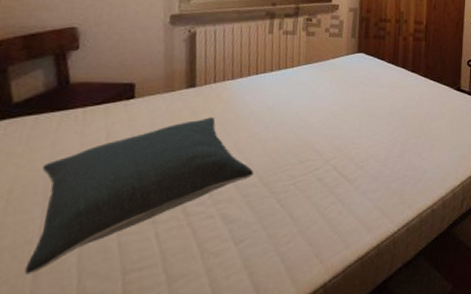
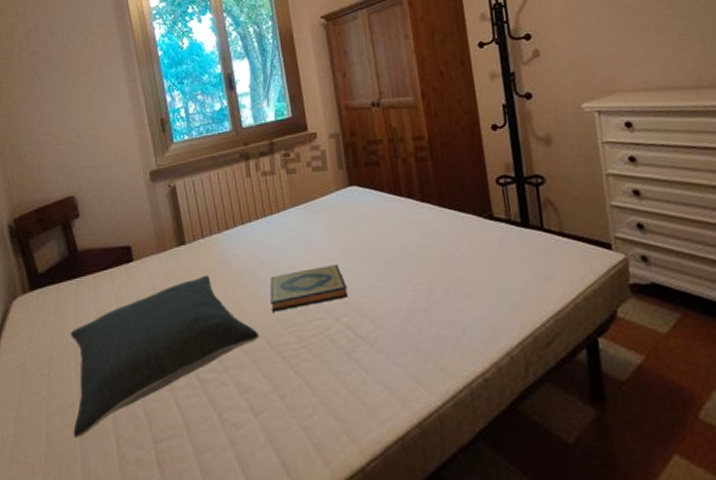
hardback book: none [269,116,340,153] -> present [270,265,348,312]

